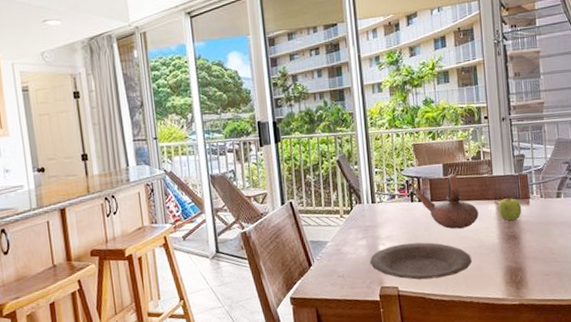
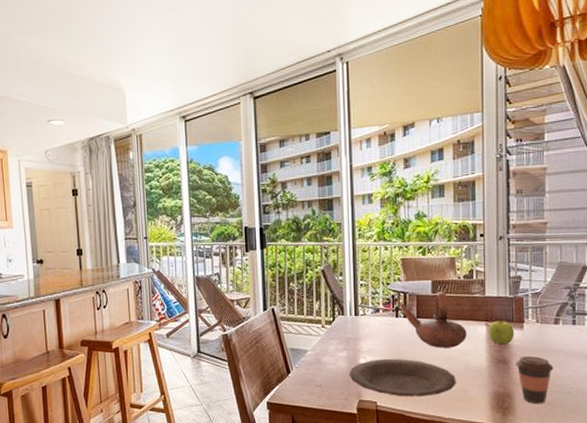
coffee cup: none [524,229,559,276] -> present [515,355,554,404]

